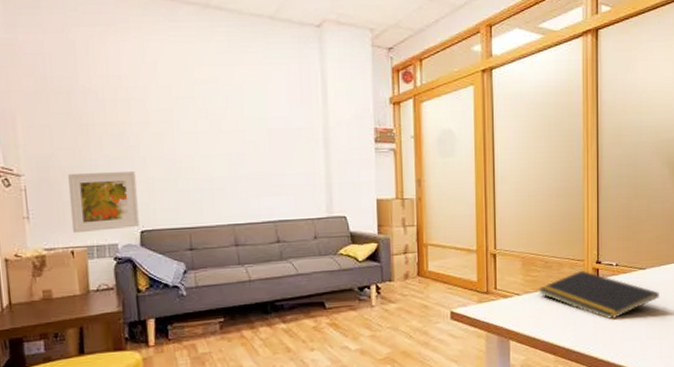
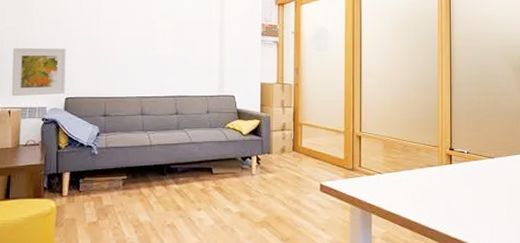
notepad: present [538,270,659,319] -> none [397,155,507,201]

